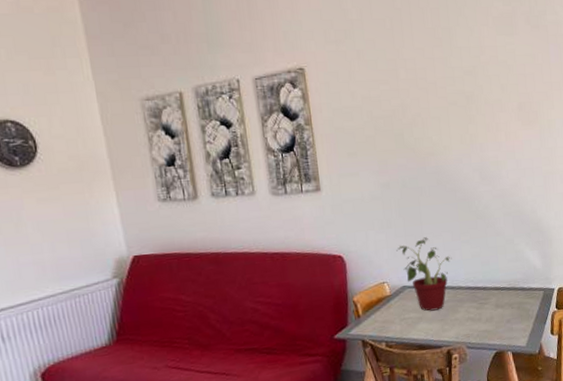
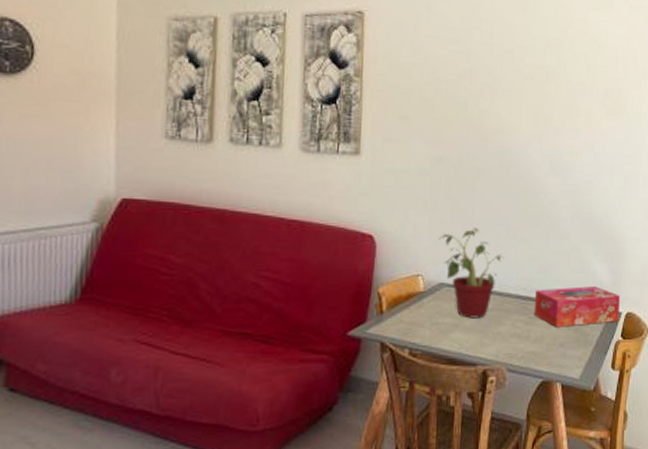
tissue box: none [481,270,553,308] -> present [535,286,620,327]

